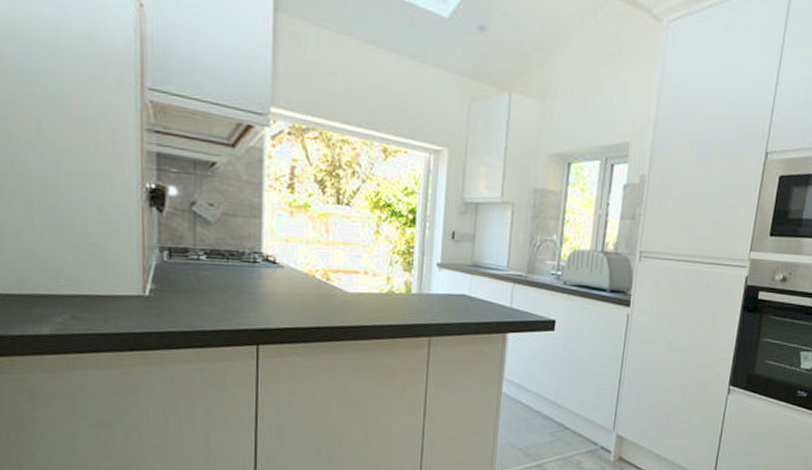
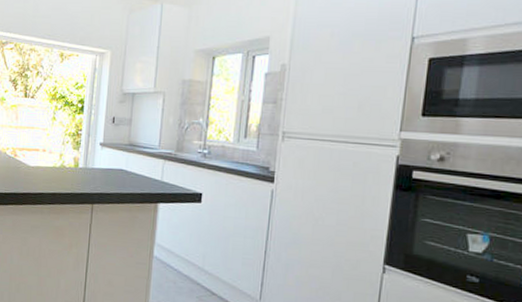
toaster: present [561,248,633,293] -> none [207,130,277,170]

